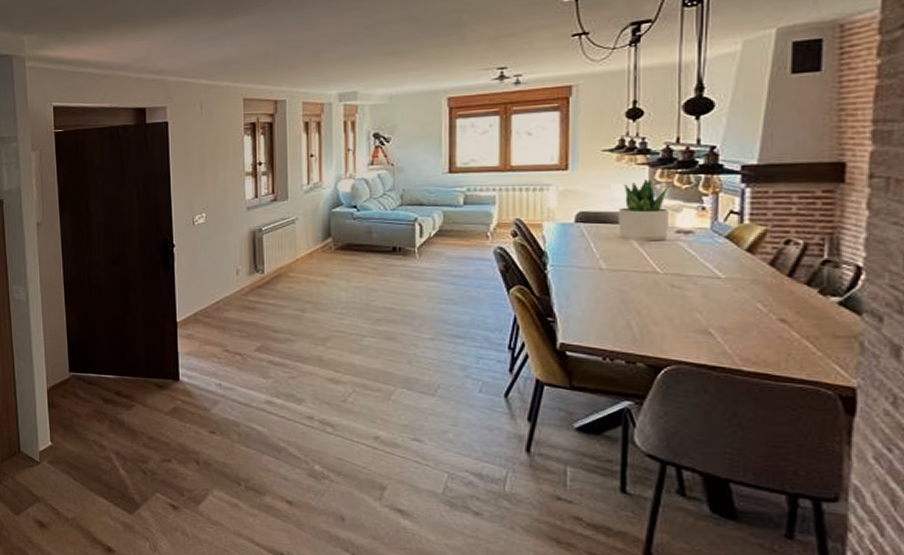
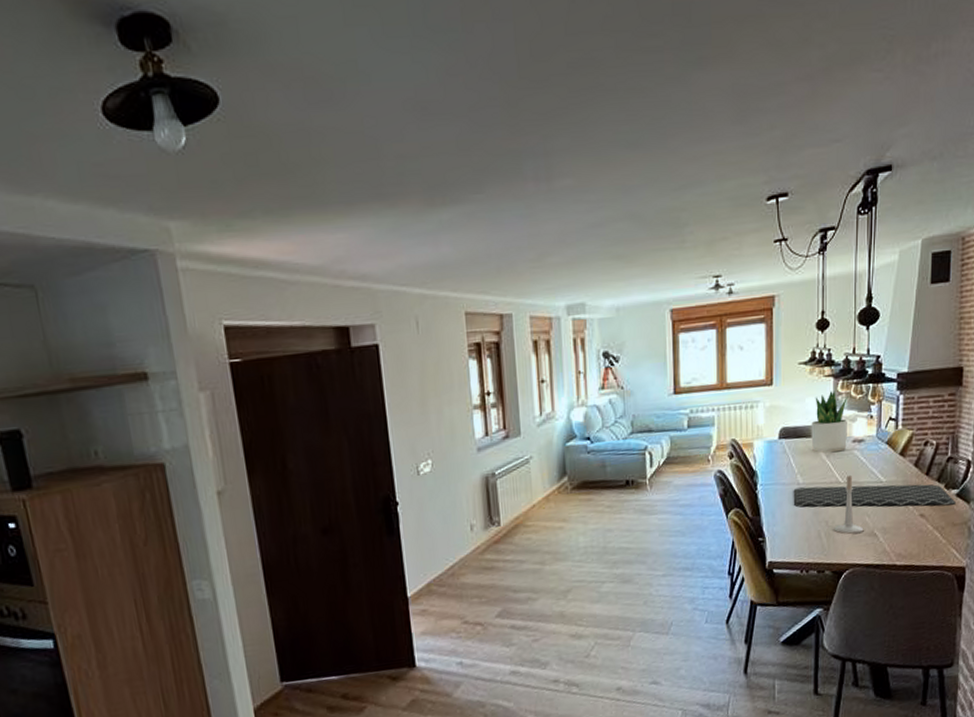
placemat: none [593,273,838,314] -> present [793,484,956,508]
candlestick: none [649,266,693,328] -> present [834,474,864,534]

